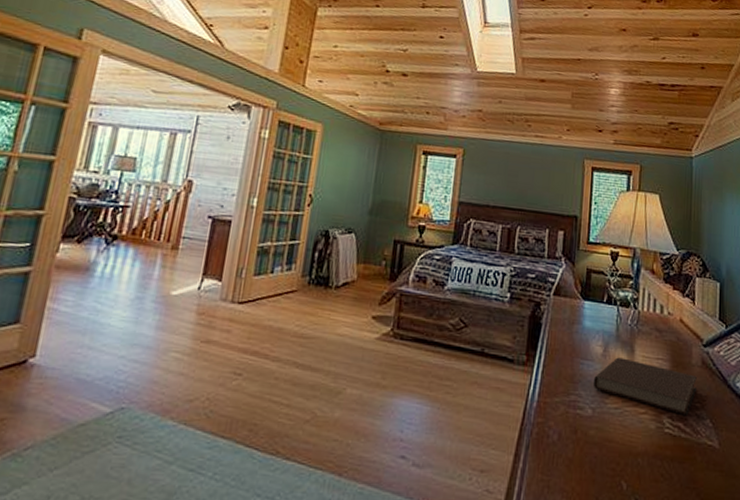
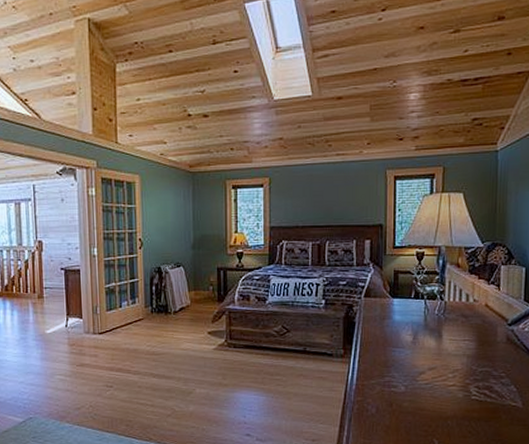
notebook: present [594,357,697,416] -> none [405,342,502,385]

